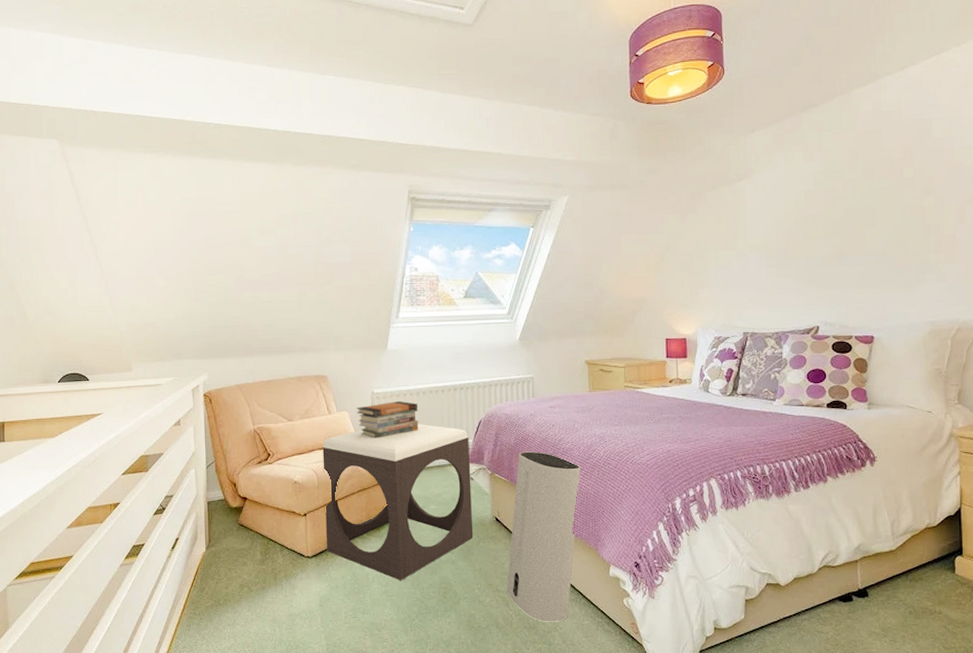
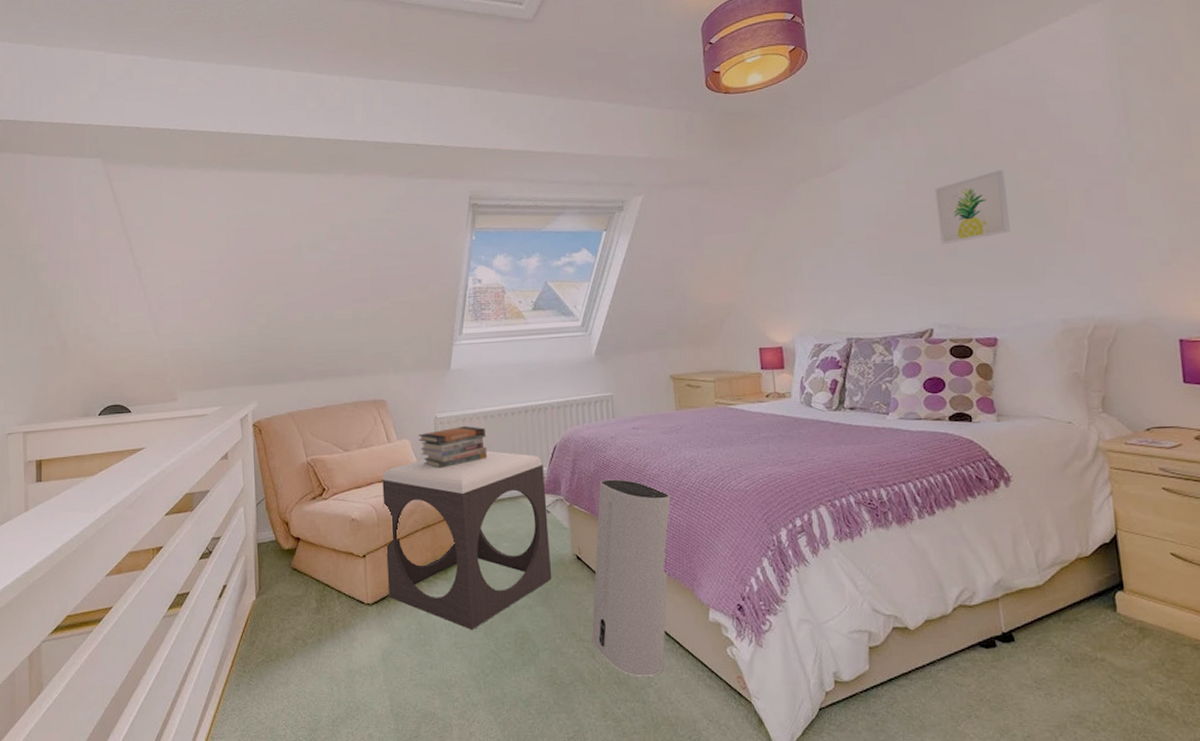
wall art: none [829,185,892,251] -> present [934,169,1010,244]

